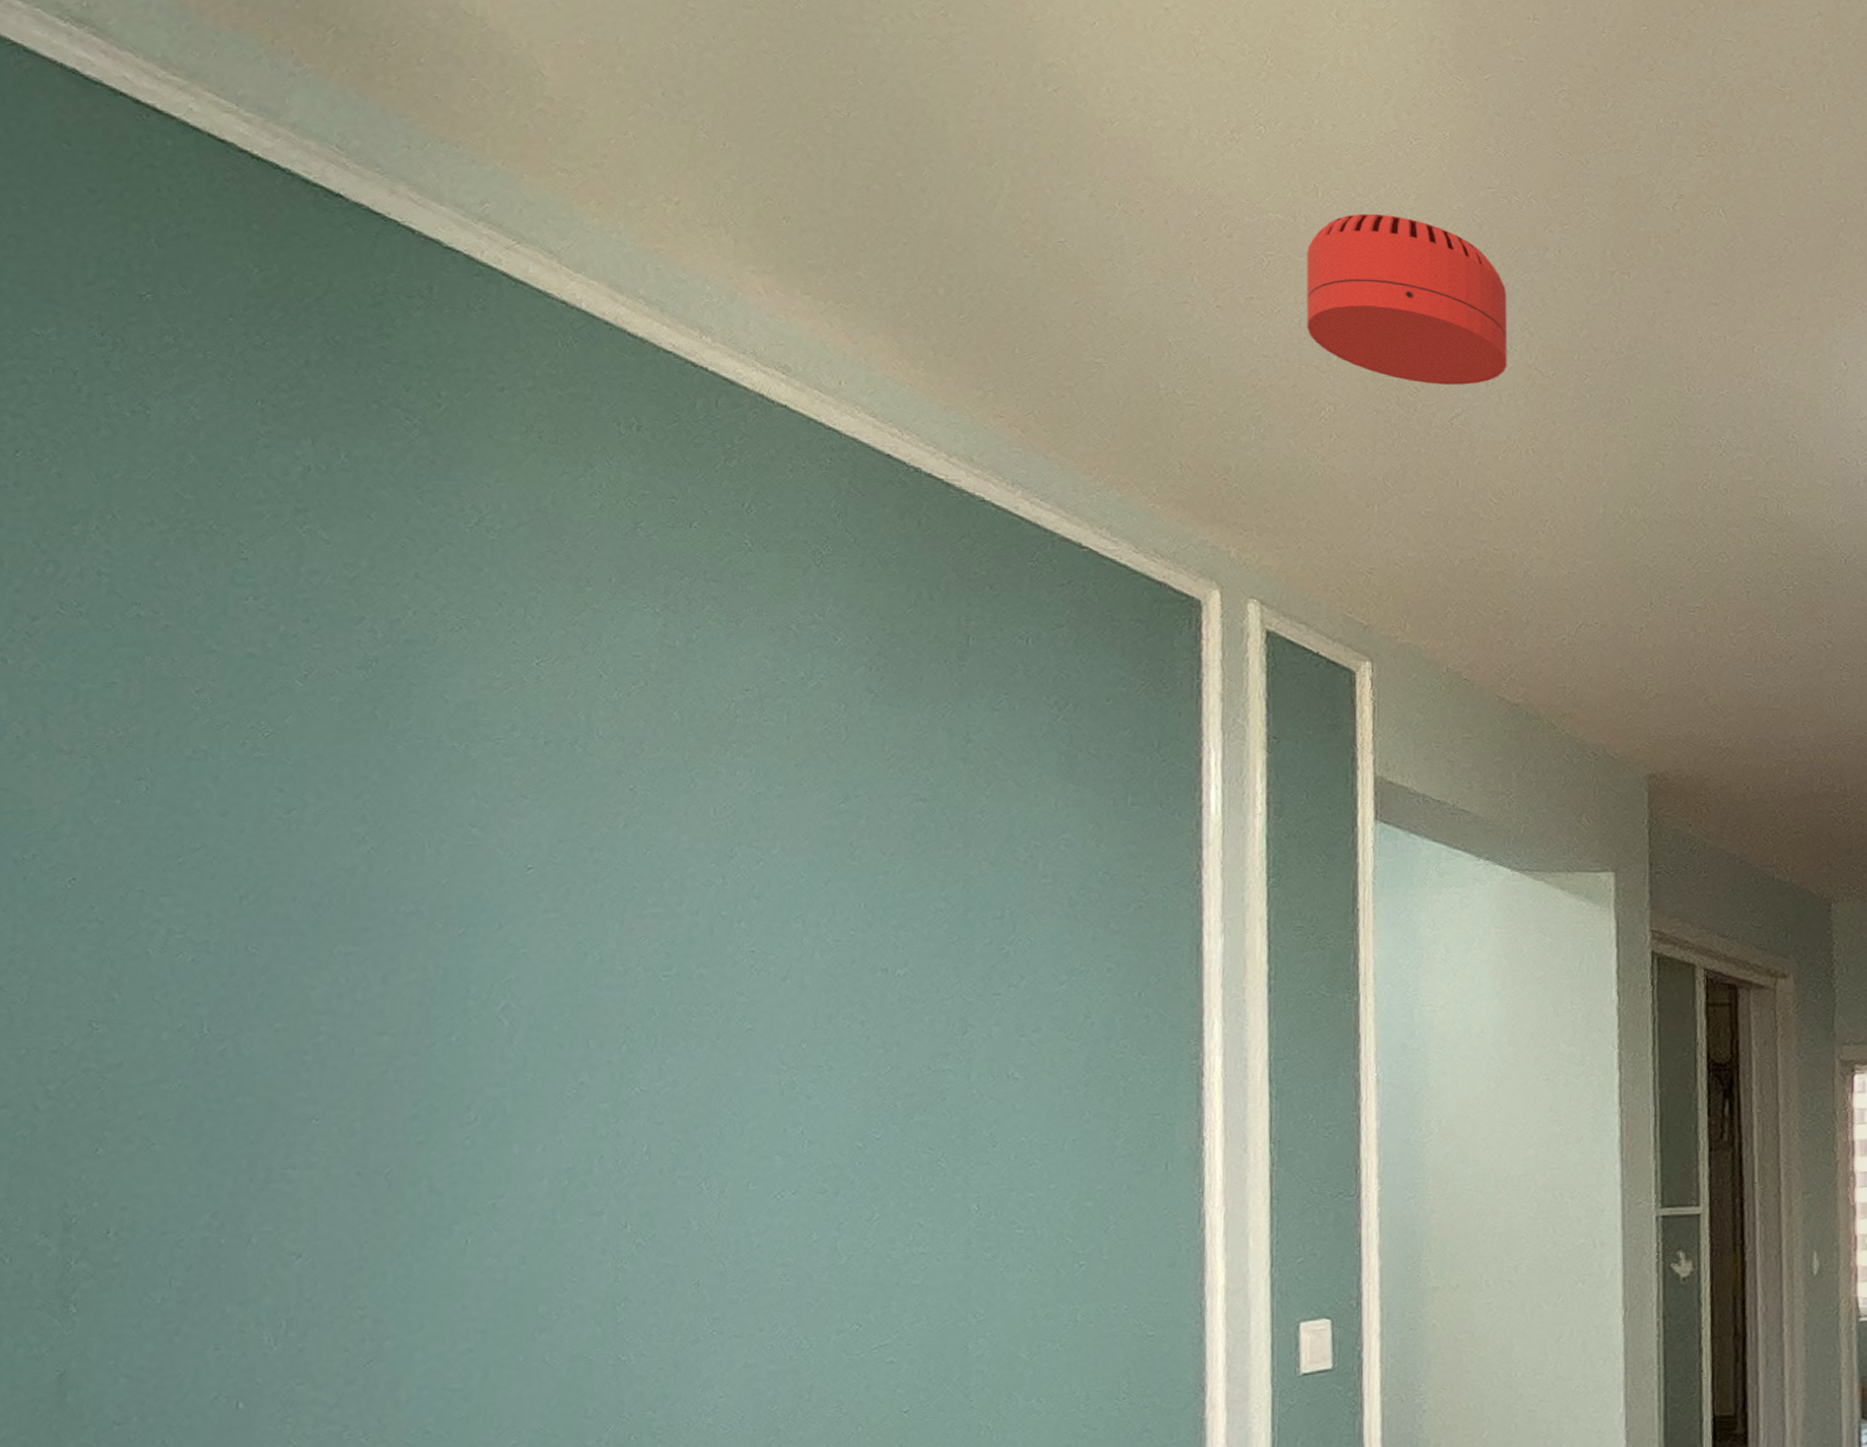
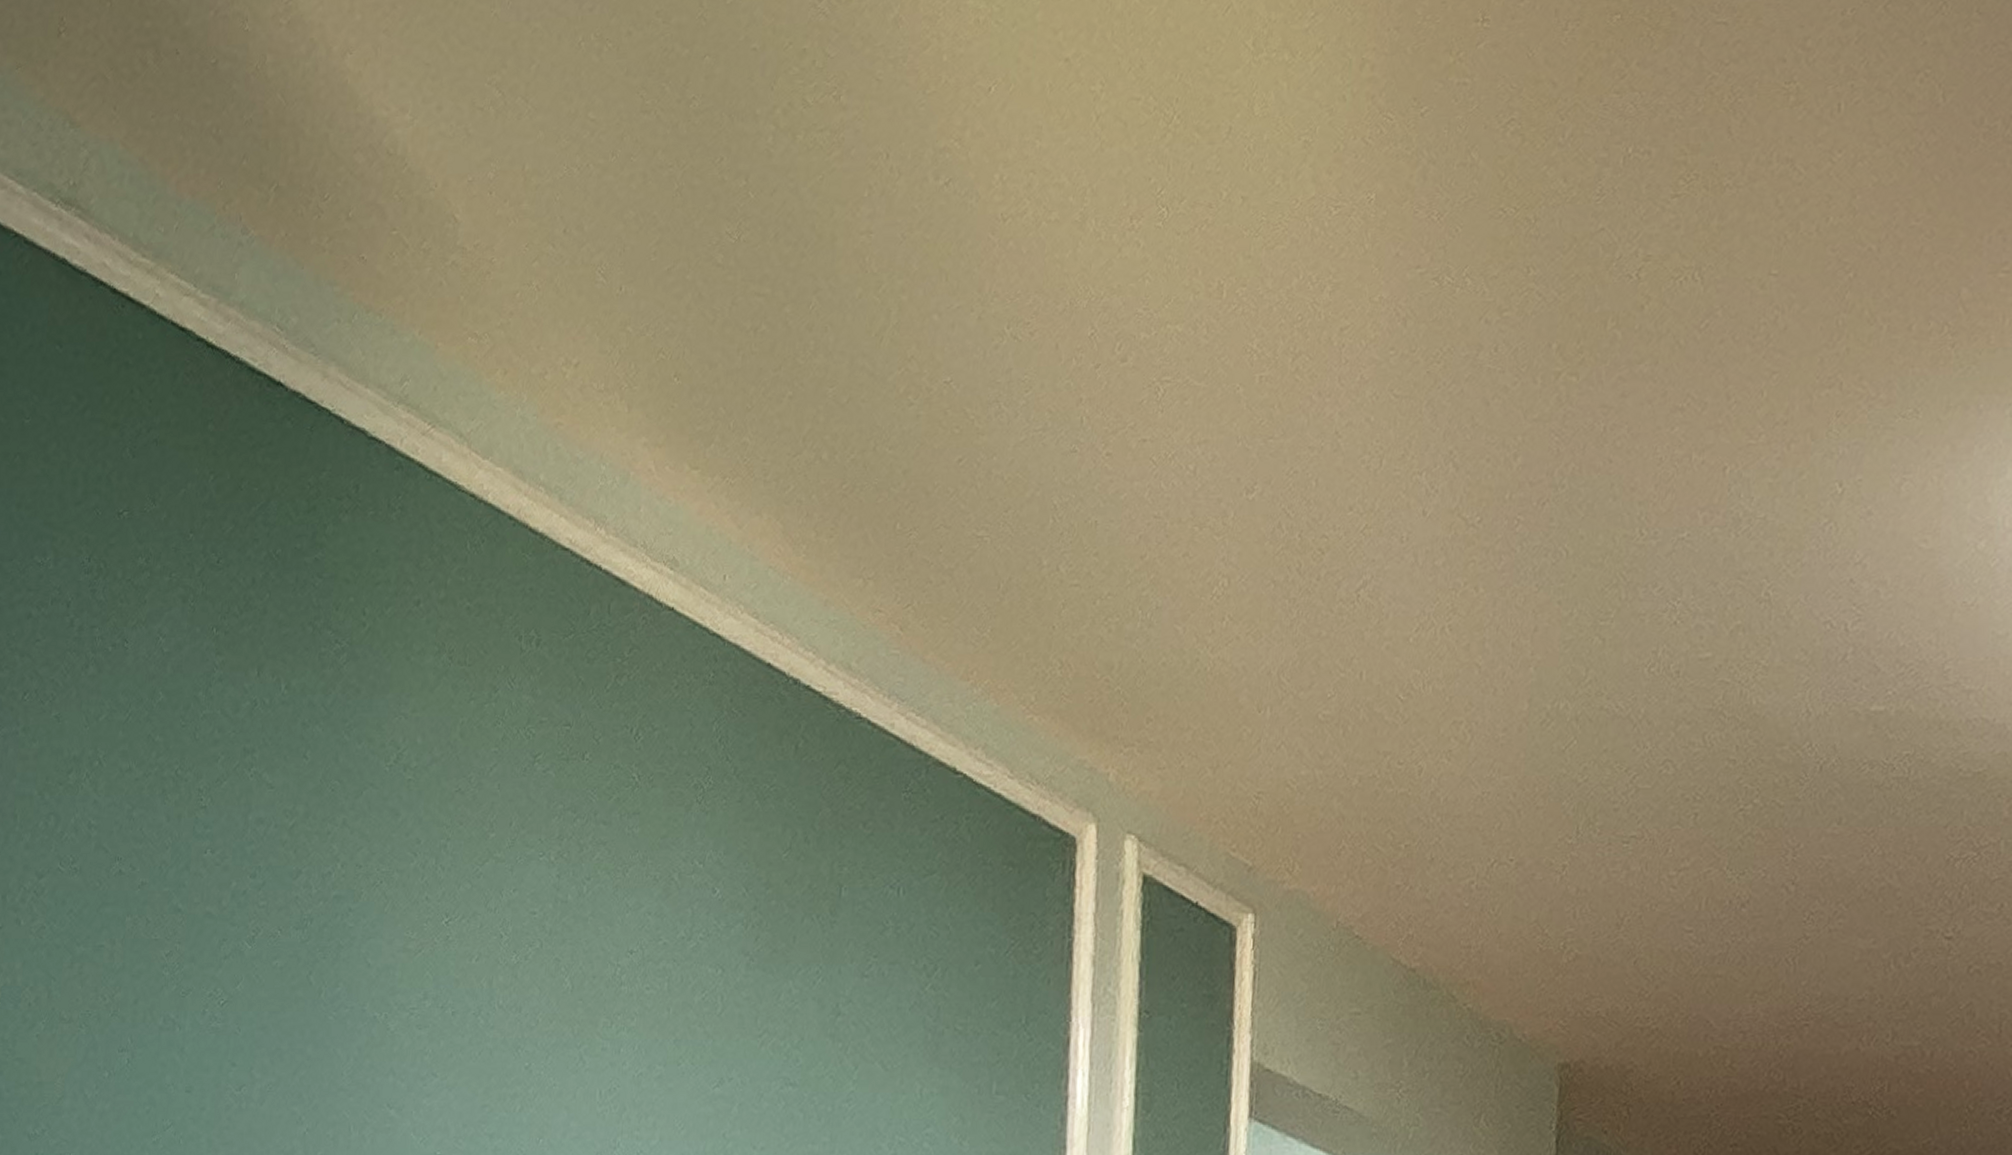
smoke detector: present [1306,213,1508,385] -> none [1202,315,1431,544]

